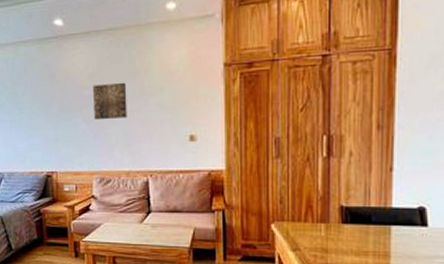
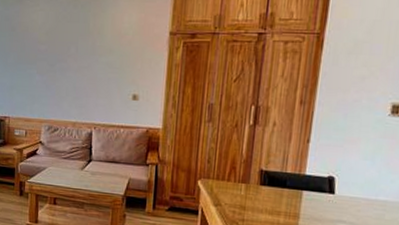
wall art: present [92,82,127,120] -> none [48,40,80,74]

